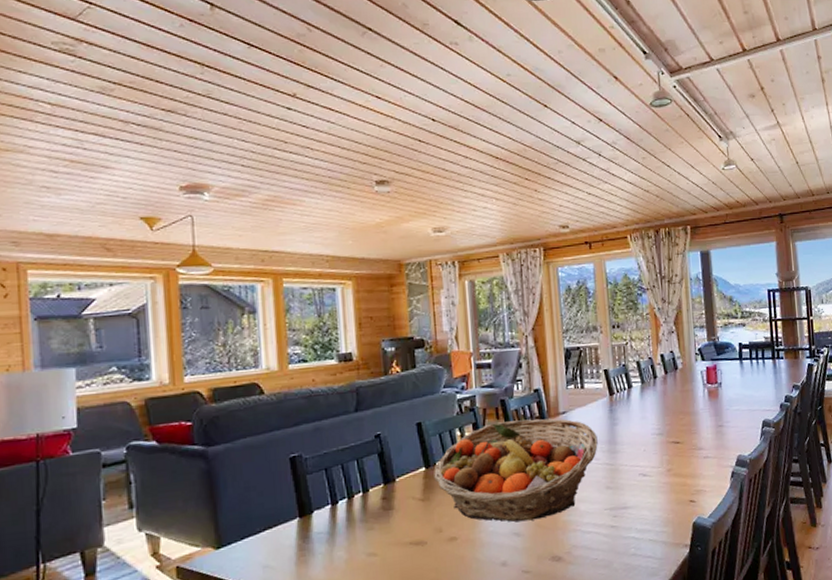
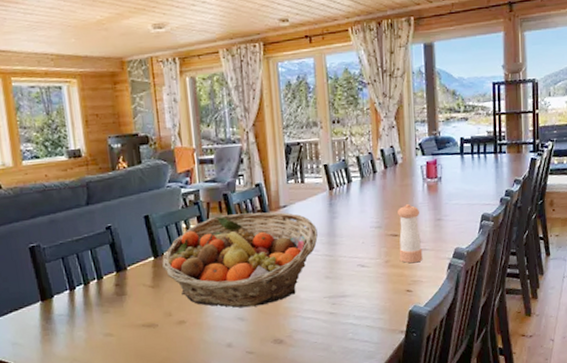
pepper shaker: none [679,410,706,472] -> present [398,204,423,264]

